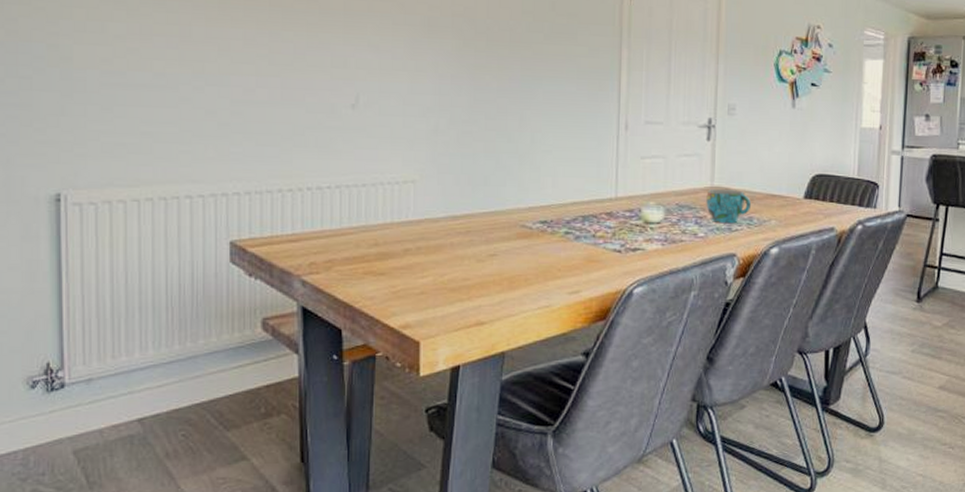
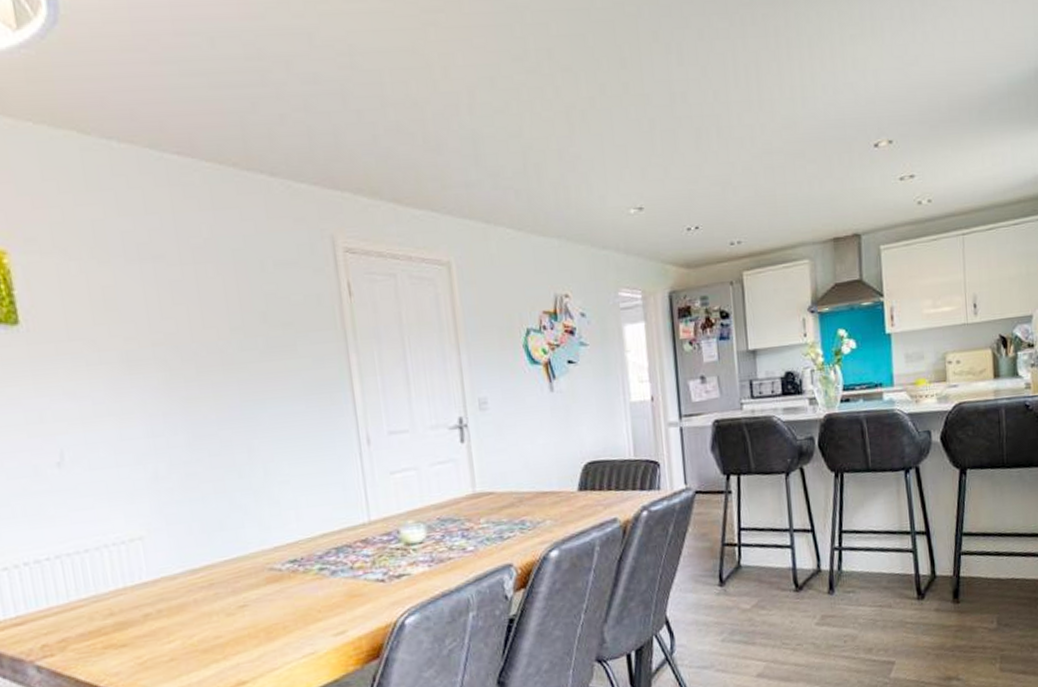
cup: present [706,189,752,224] -> none [469,492,522,533]

